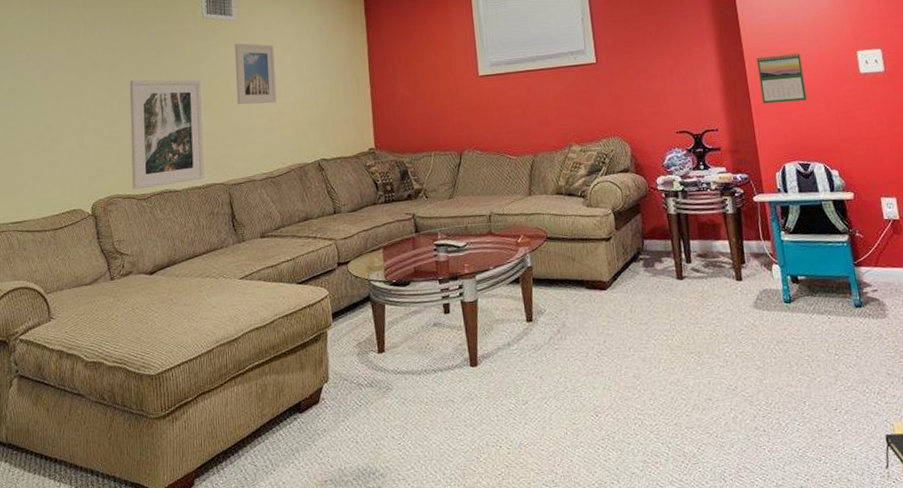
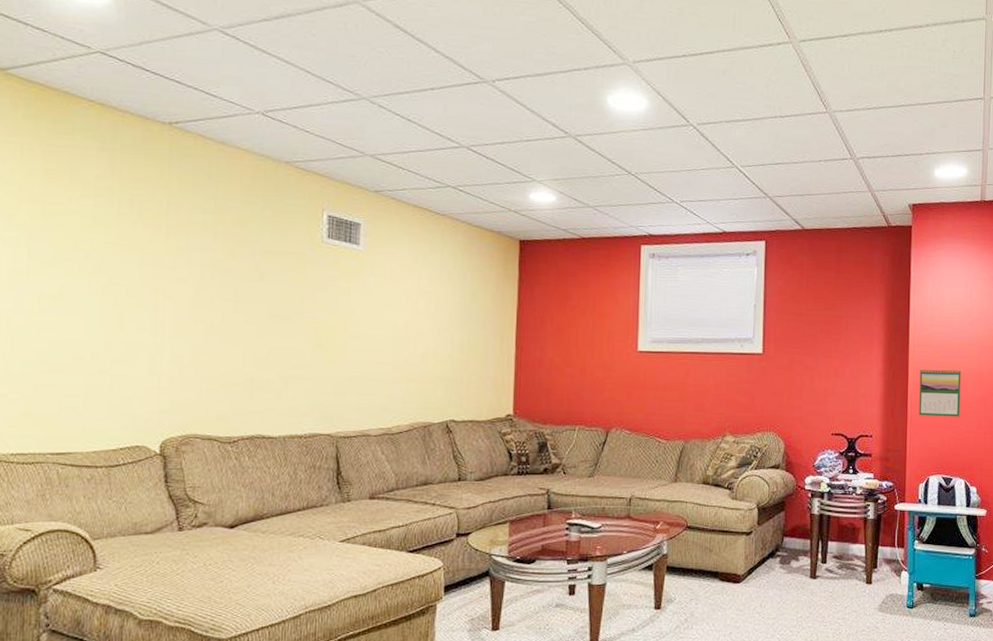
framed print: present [129,79,205,190] -> none [215,303,312,431]
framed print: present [235,43,277,105] -> none [355,278,407,352]

